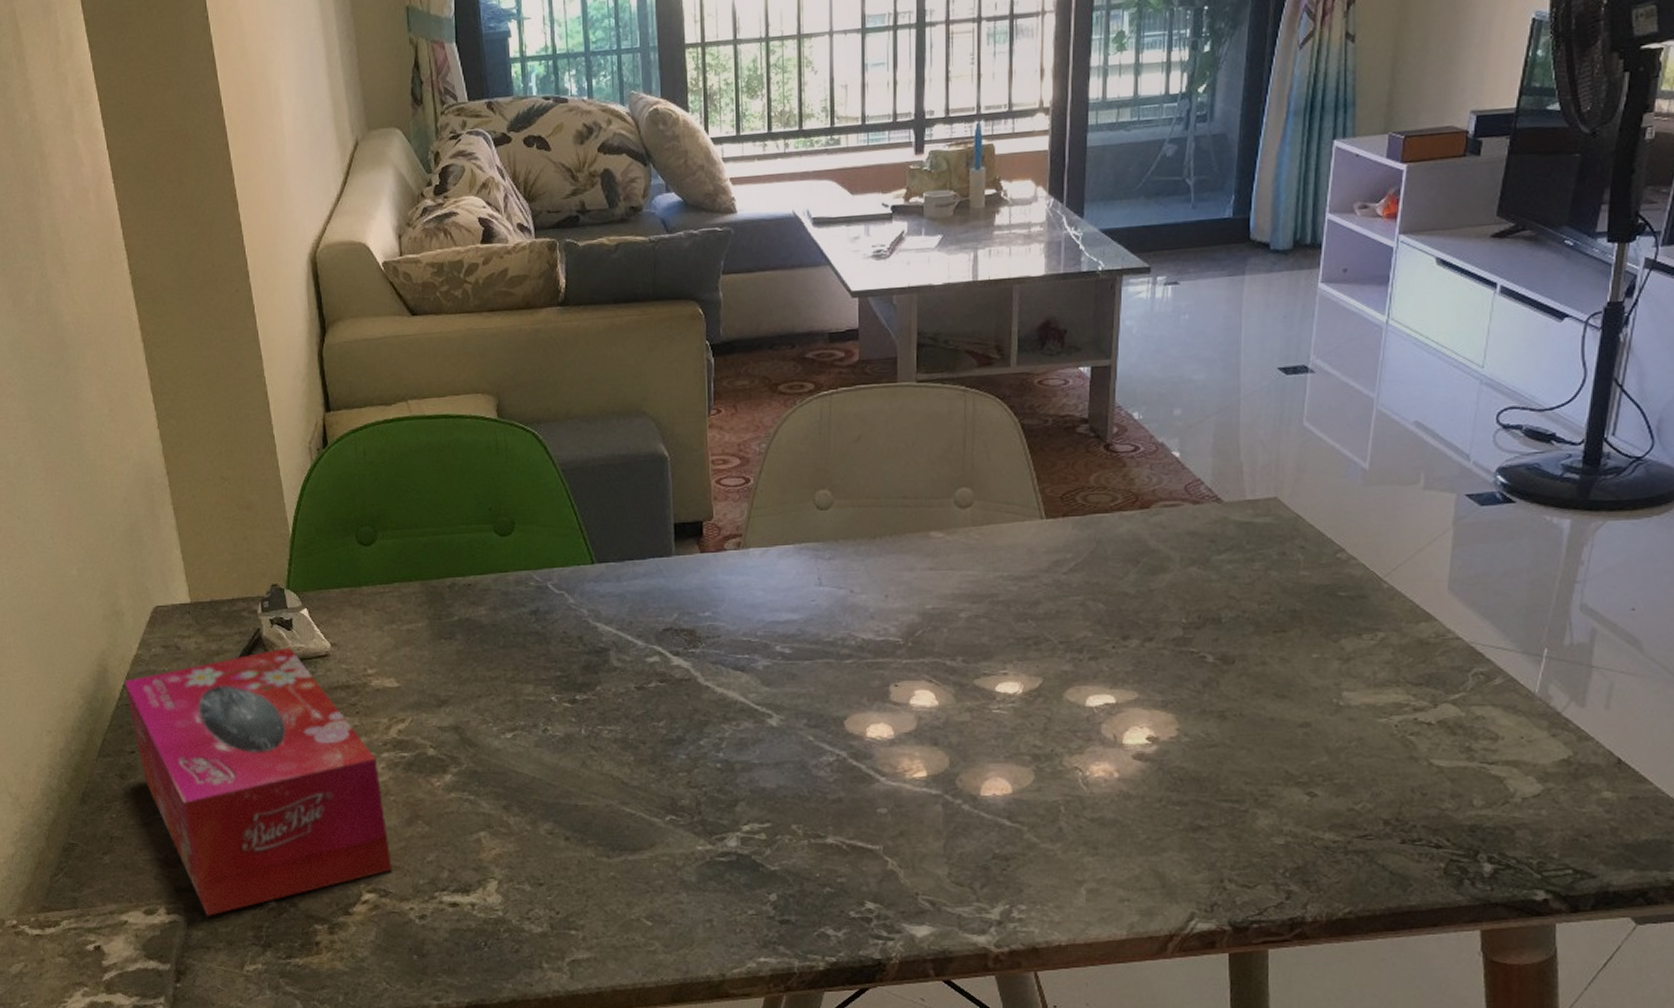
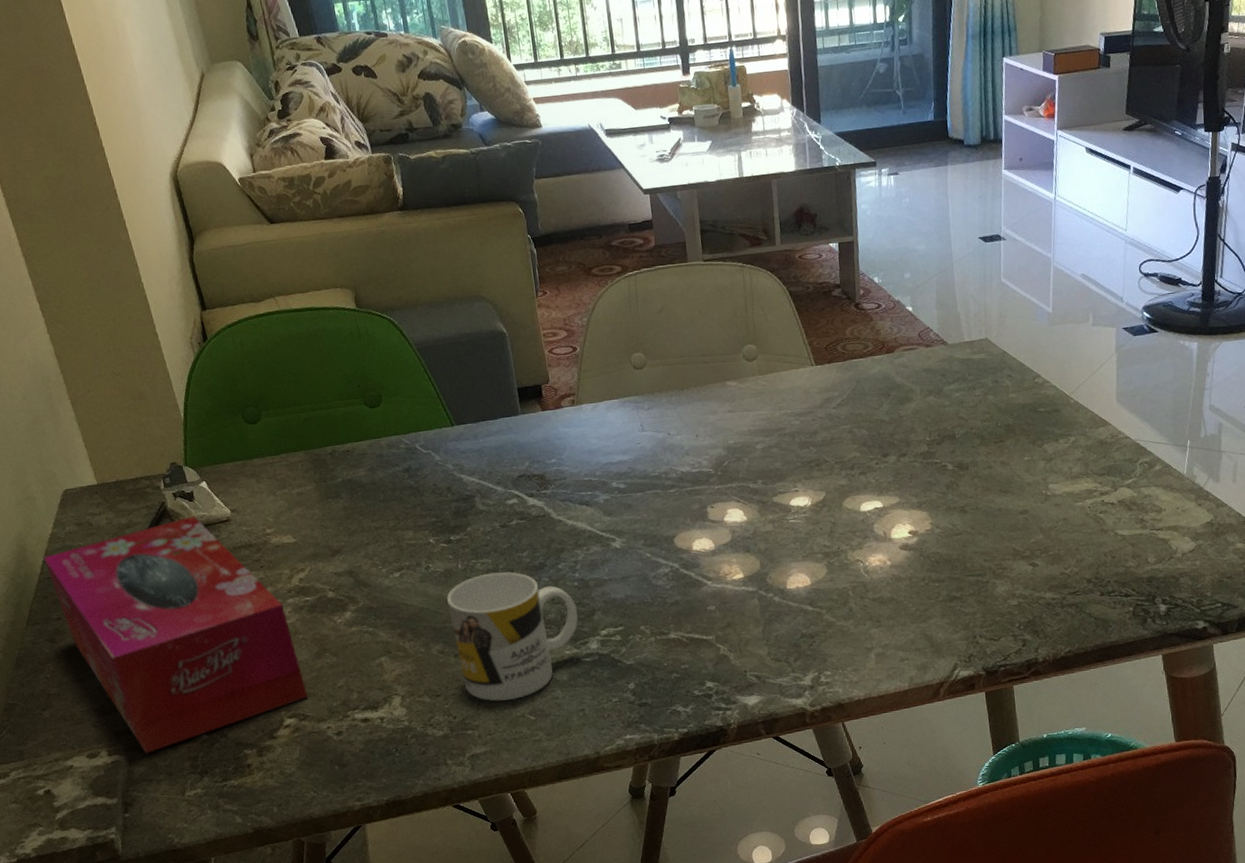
mug: none [564,743,717,898] -> present [447,572,578,701]

